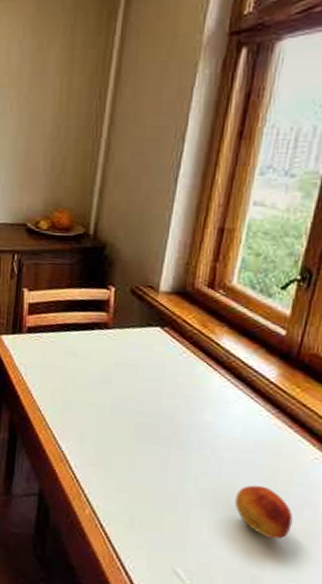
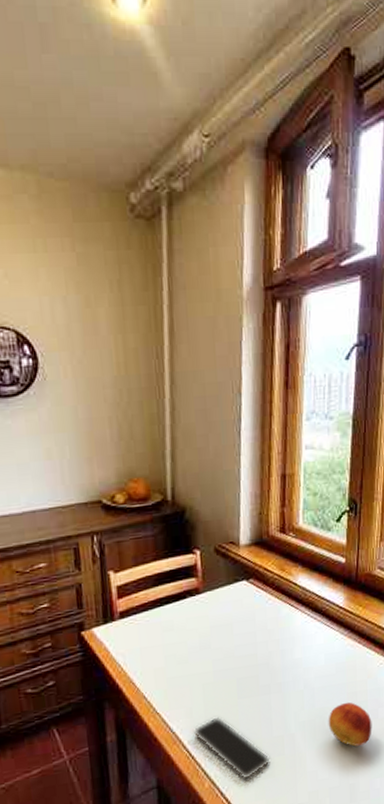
smartphone: none [81,450,160,523] -> present [193,716,270,779]

